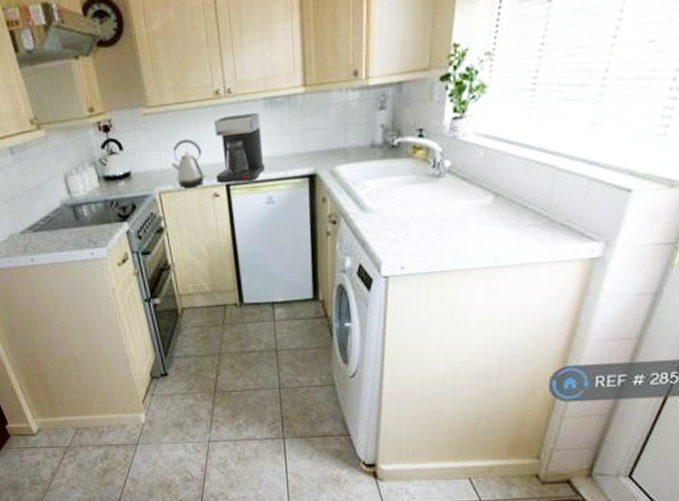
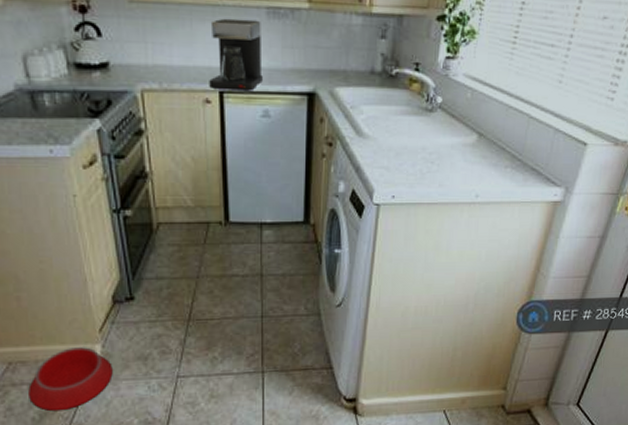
pet bowl: none [92,416,156,468] -> present [28,347,113,412]
kettle: present [171,138,208,188] -> none [158,35,200,89]

